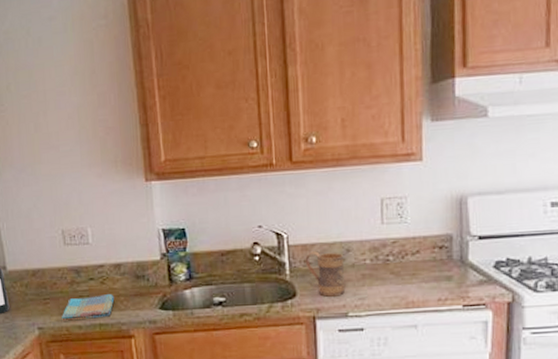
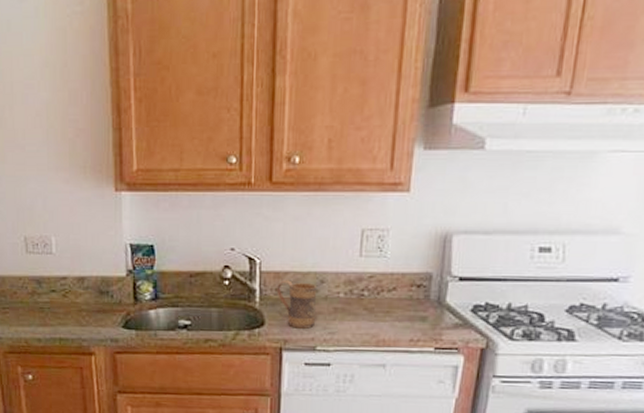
dish towel: present [62,294,115,321] -> none [21,308,76,333]

